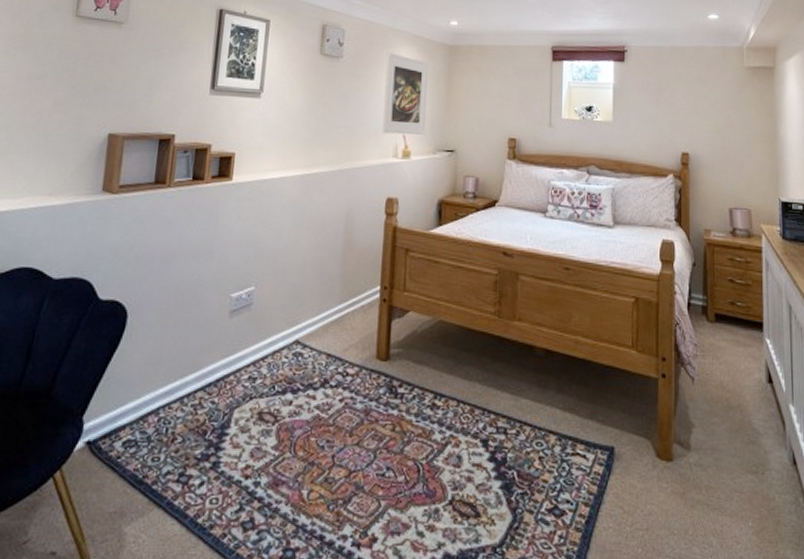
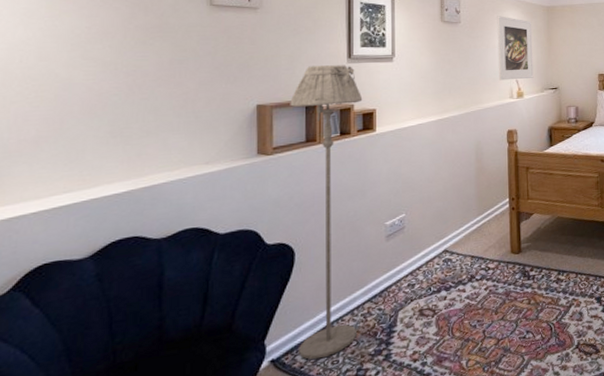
floor lamp: none [117,94,222,451] -> present [290,65,363,361]

